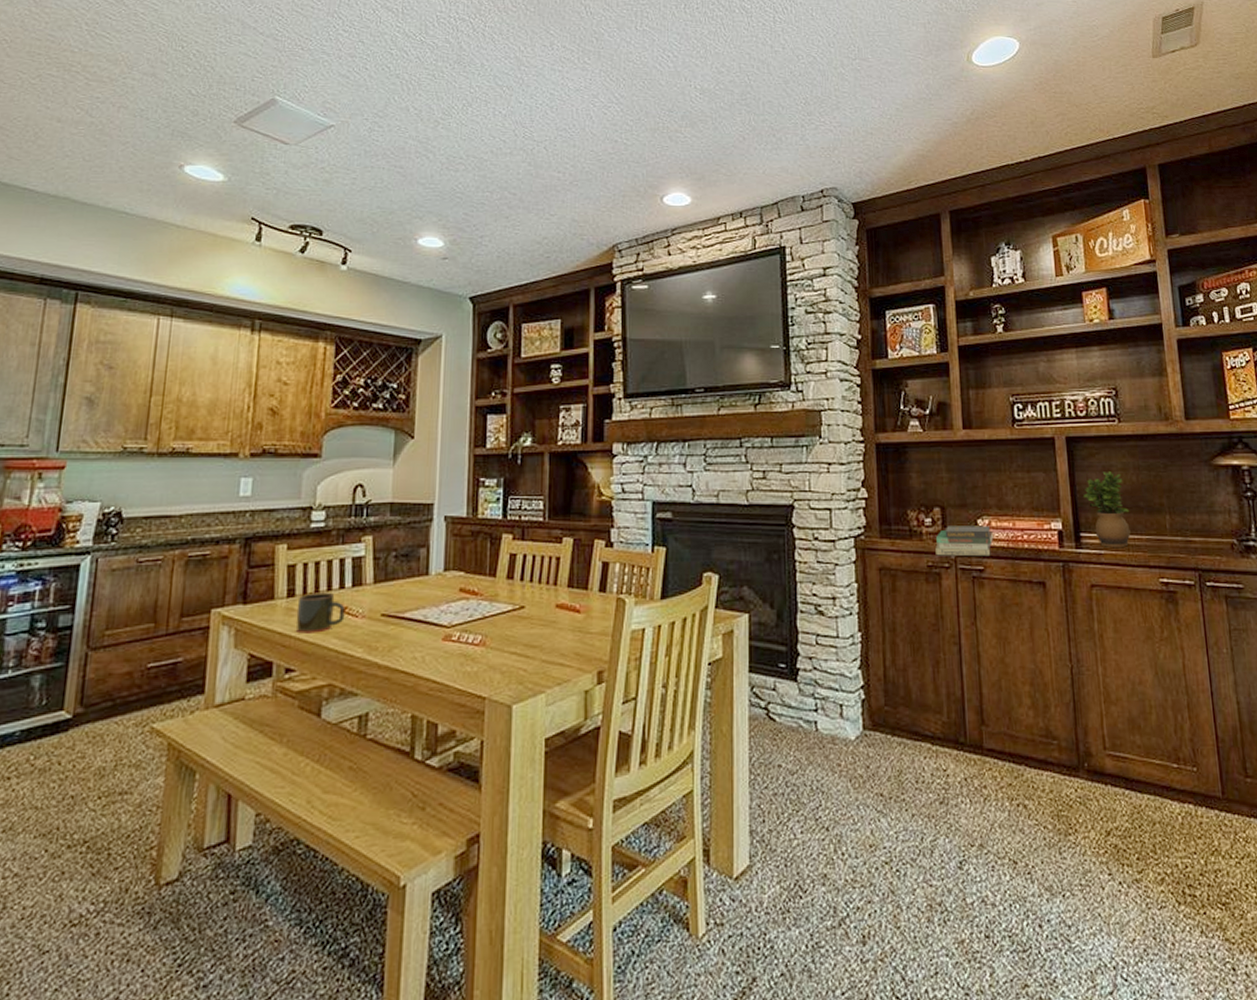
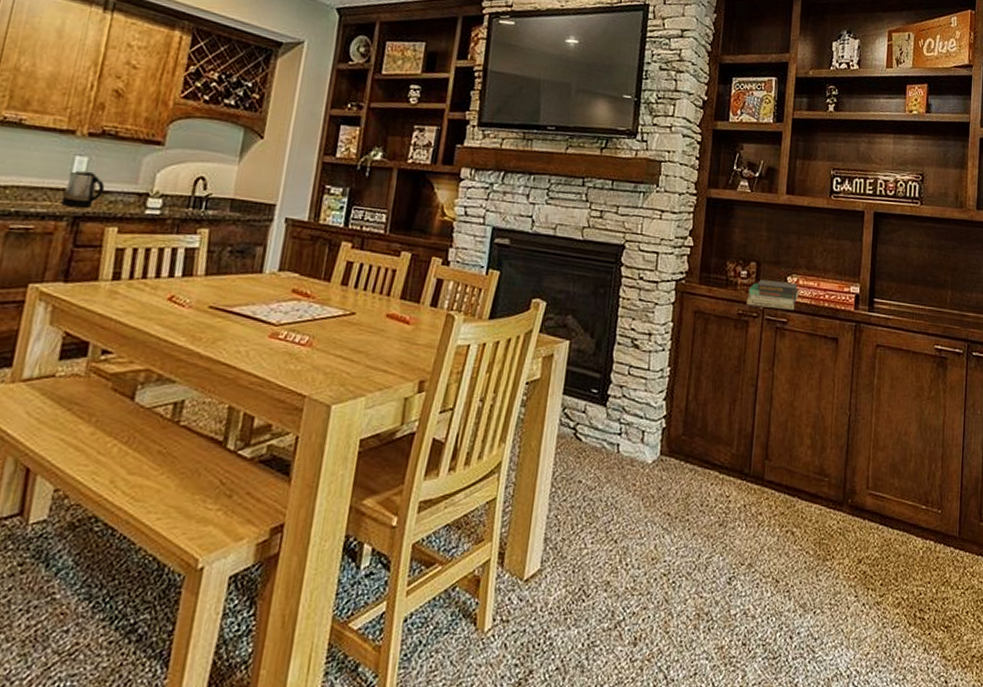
kettle: none [232,491,271,529] -> present [61,170,105,208]
mug: present [296,592,346,634] -> none [118,278,173,318]
potted plant: present [1084,472,1131,547] -> none [882,247,918,315]

